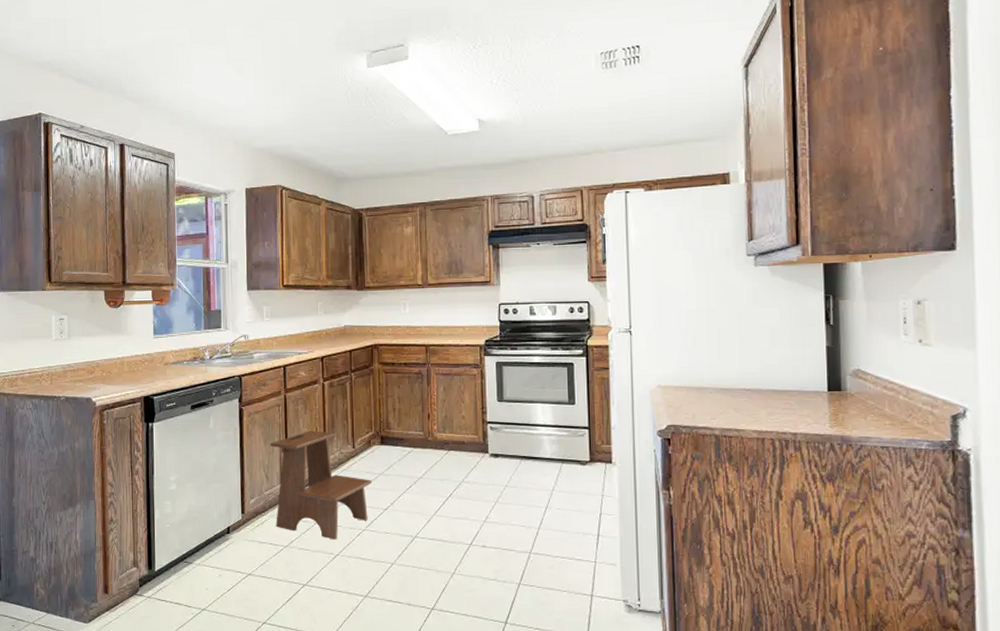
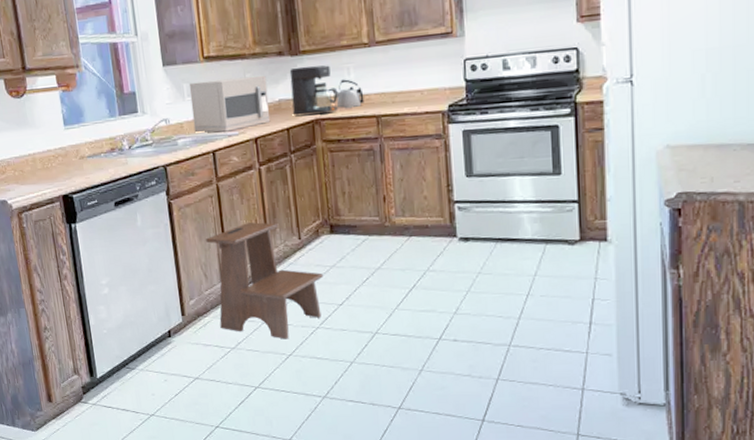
microwave: none [268,304,336,350] -> present [189,75,271,133]
coffee maker: none [355,299,395,341] -> present [289,65,338,116]
kettle: none [390,313,416,338] -> present [332,79,365,109]

